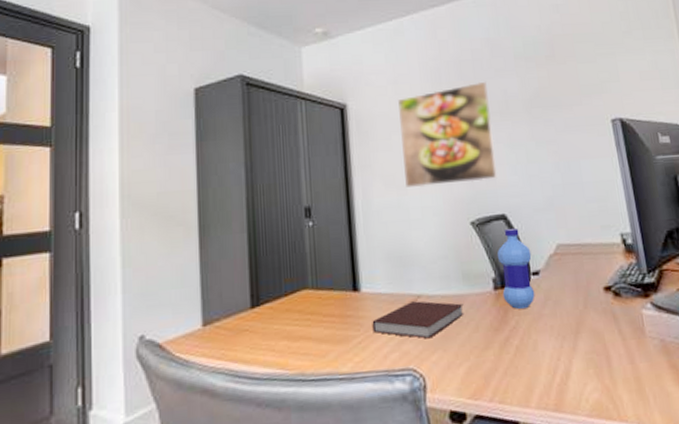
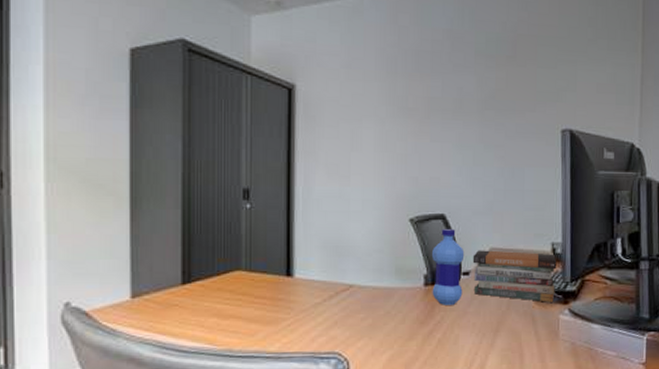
notebook: present [372,301,464,339] -> none [302,290,393,326]
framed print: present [398,81,498,188] -> none [349,75,444,180]
book stack: none [540,245,633,297] -> present [472,250,557,302]

